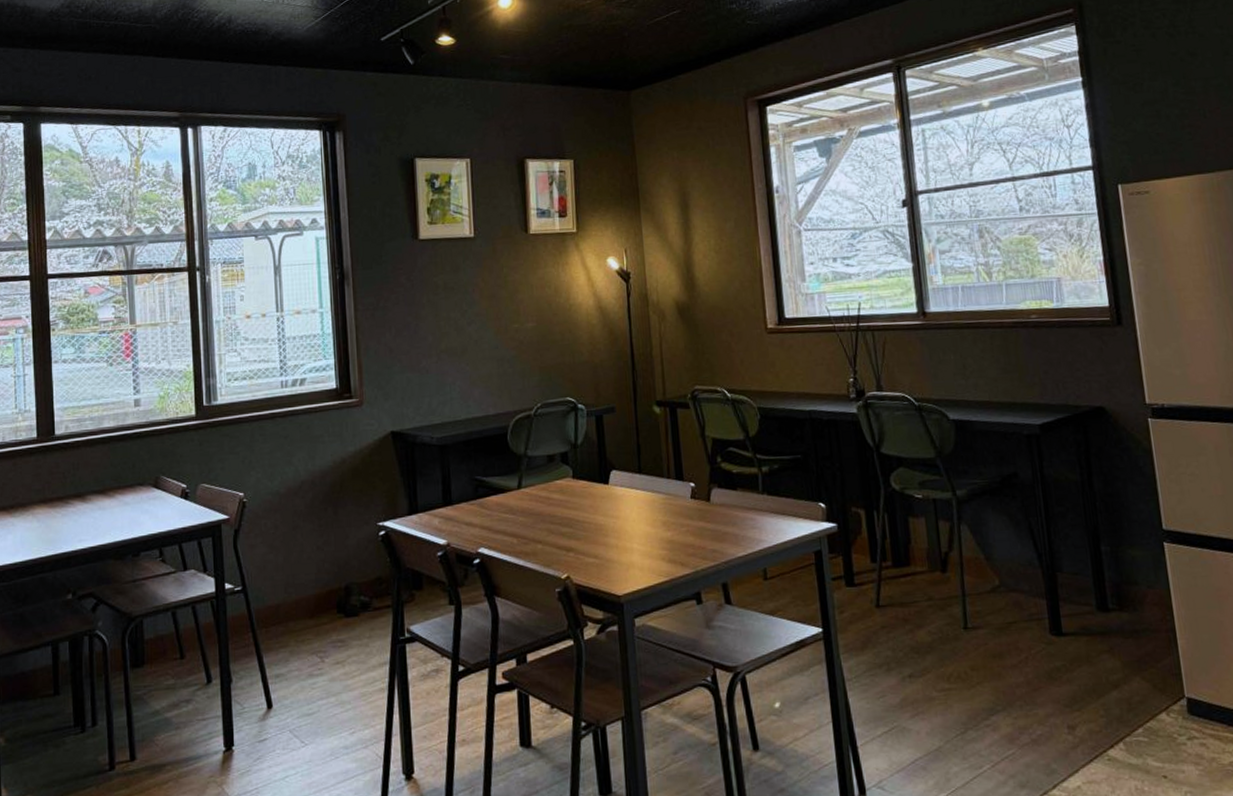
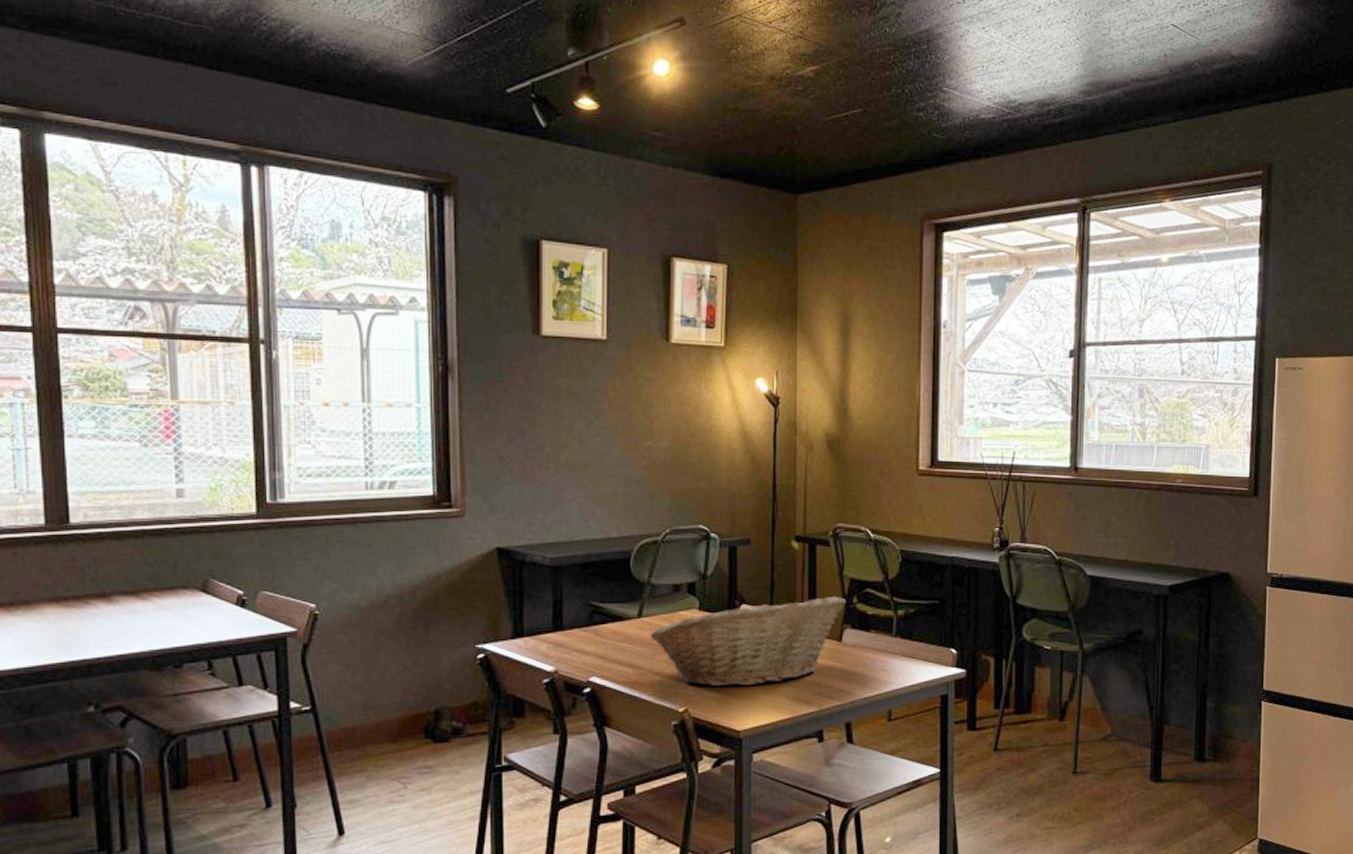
fruit basket: none [530,456,710,553] -> present [650,596,846,687]

